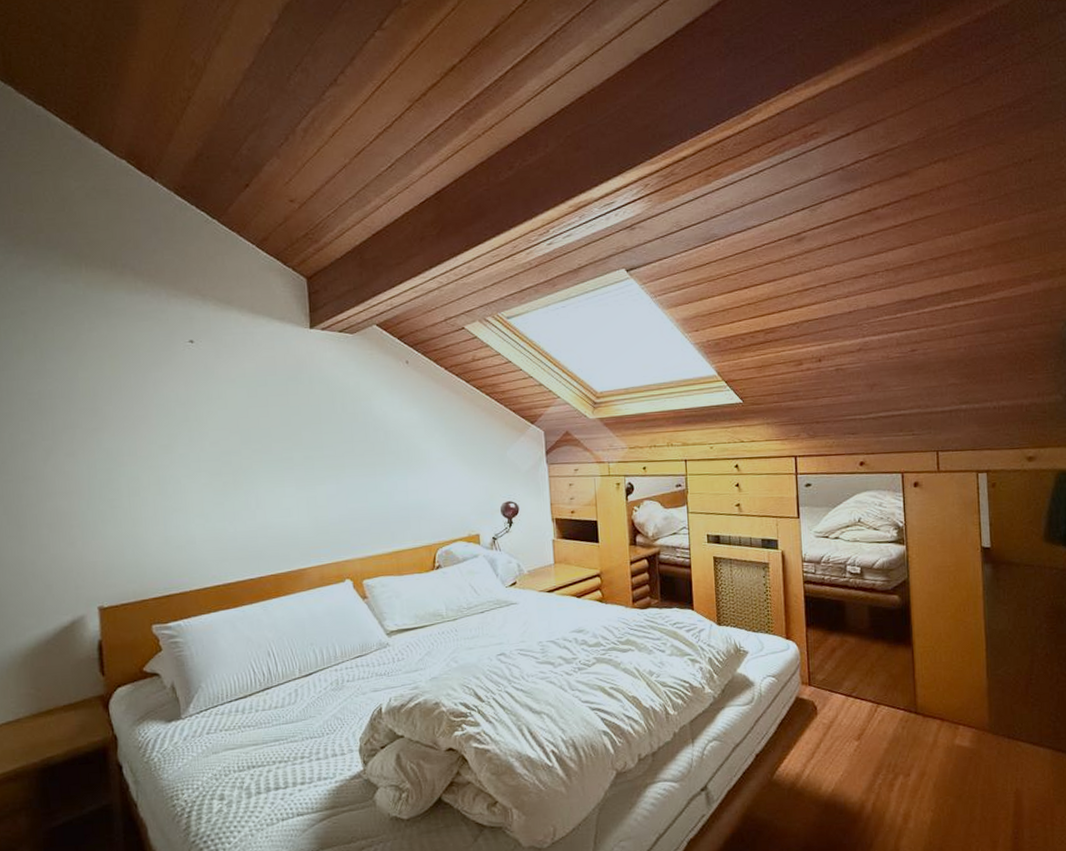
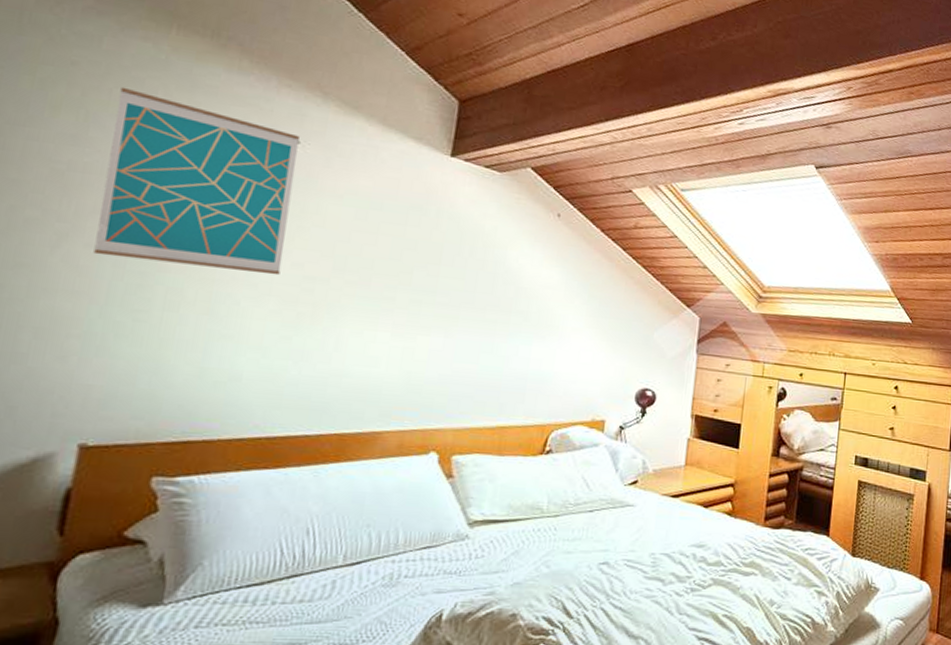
wall art: none [59,324,204,461] -> present [93,86,300,276]

